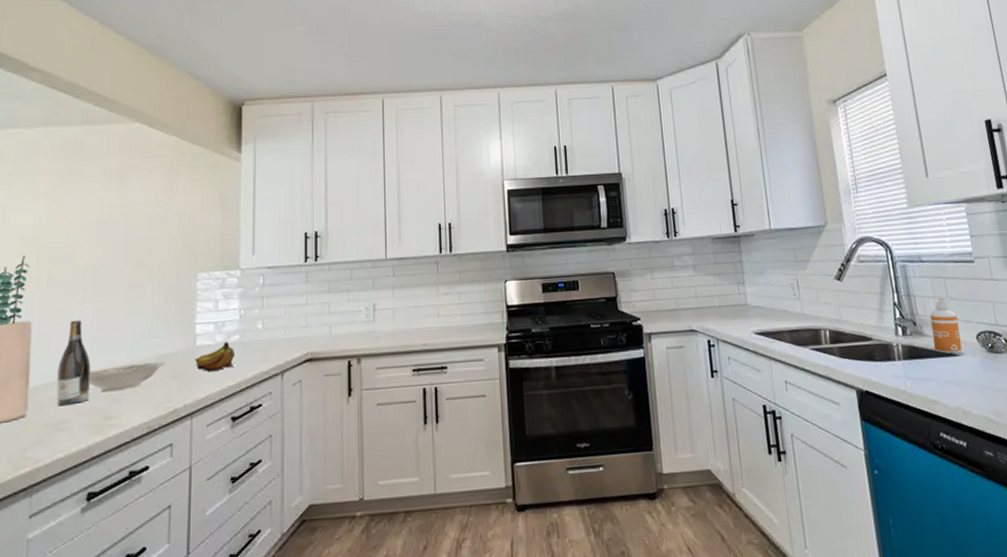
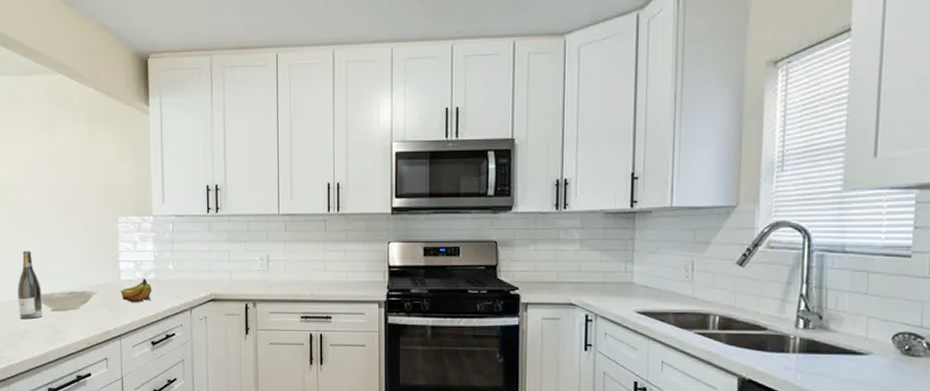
soap dispenser: present [929,296,962,354] -> none [837,291,875,353]

